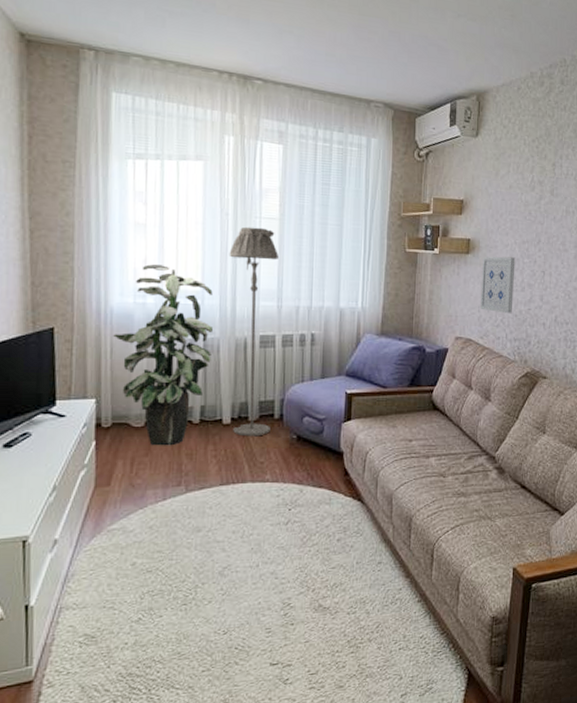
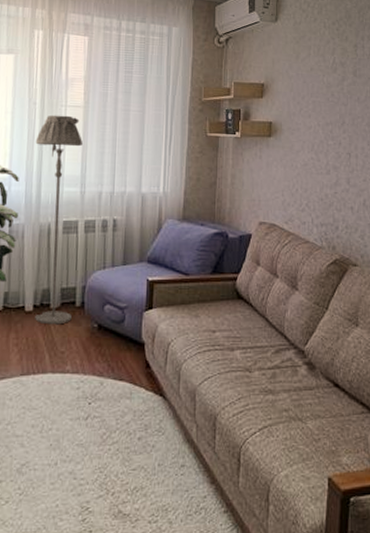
wall art: present [481,256,516,314] -> none [284,139,319,198]

